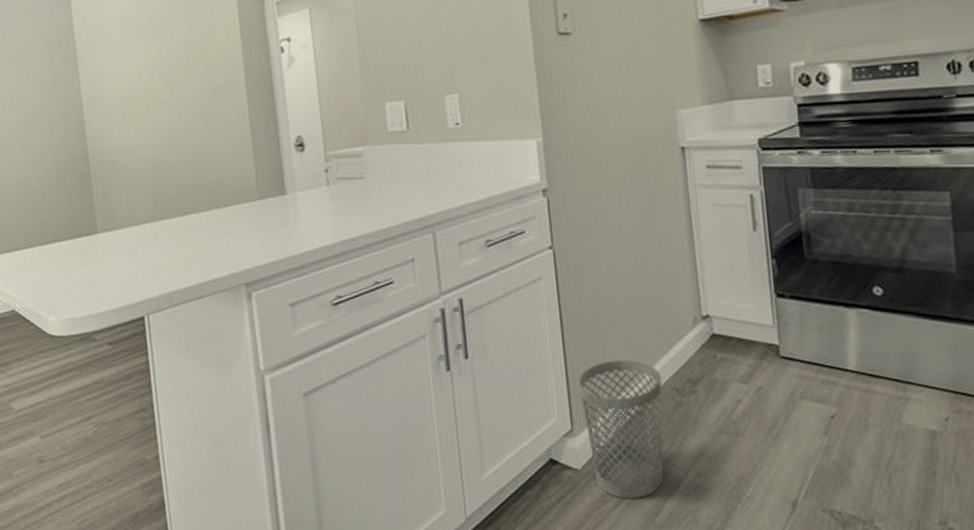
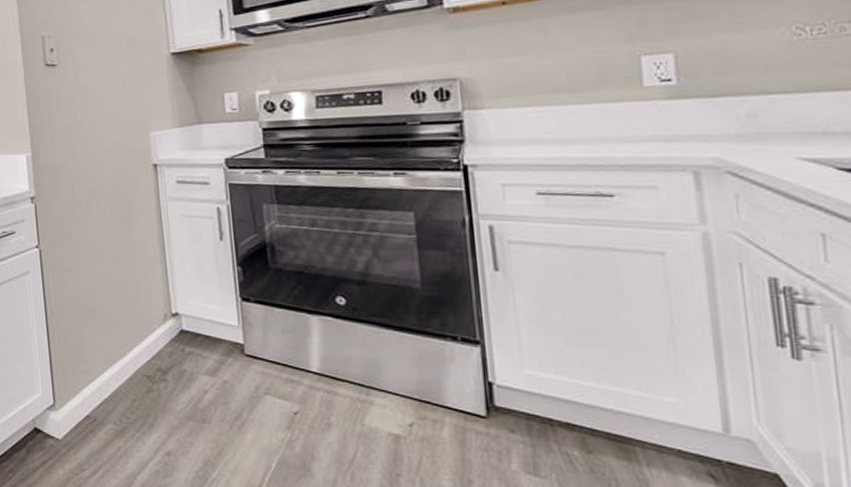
wastebasket: present [578,360,664,499] -> none [59,347,136,470]

